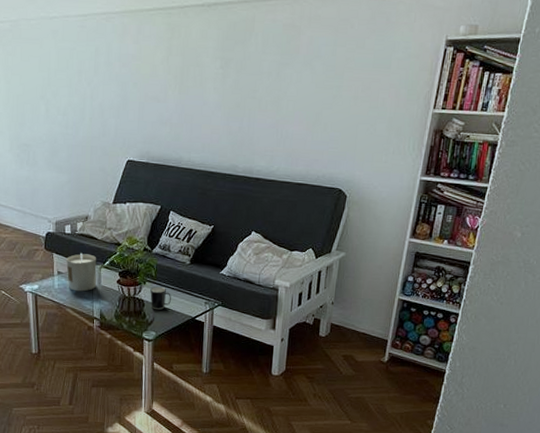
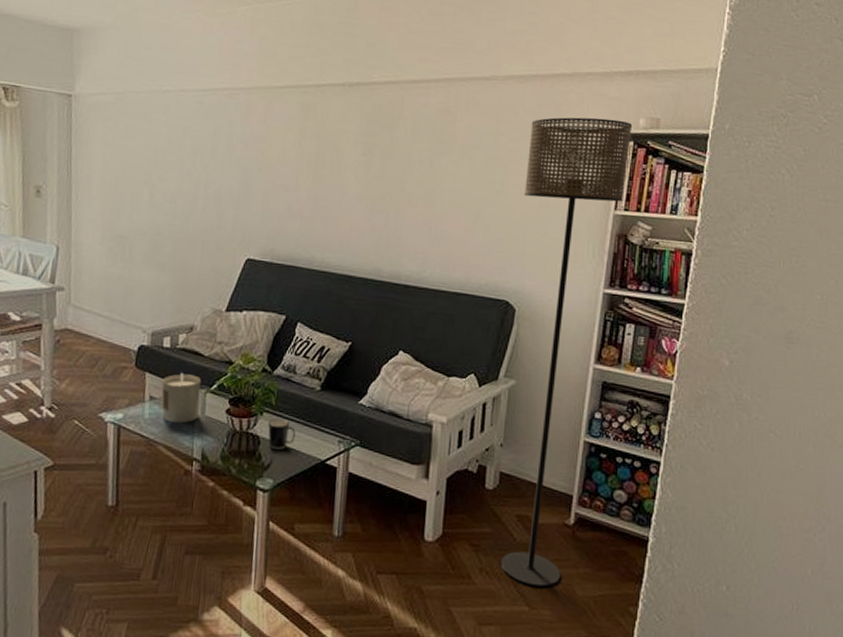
floor lamp: none [330,26,454,407] -> present [500,117,633,588]

